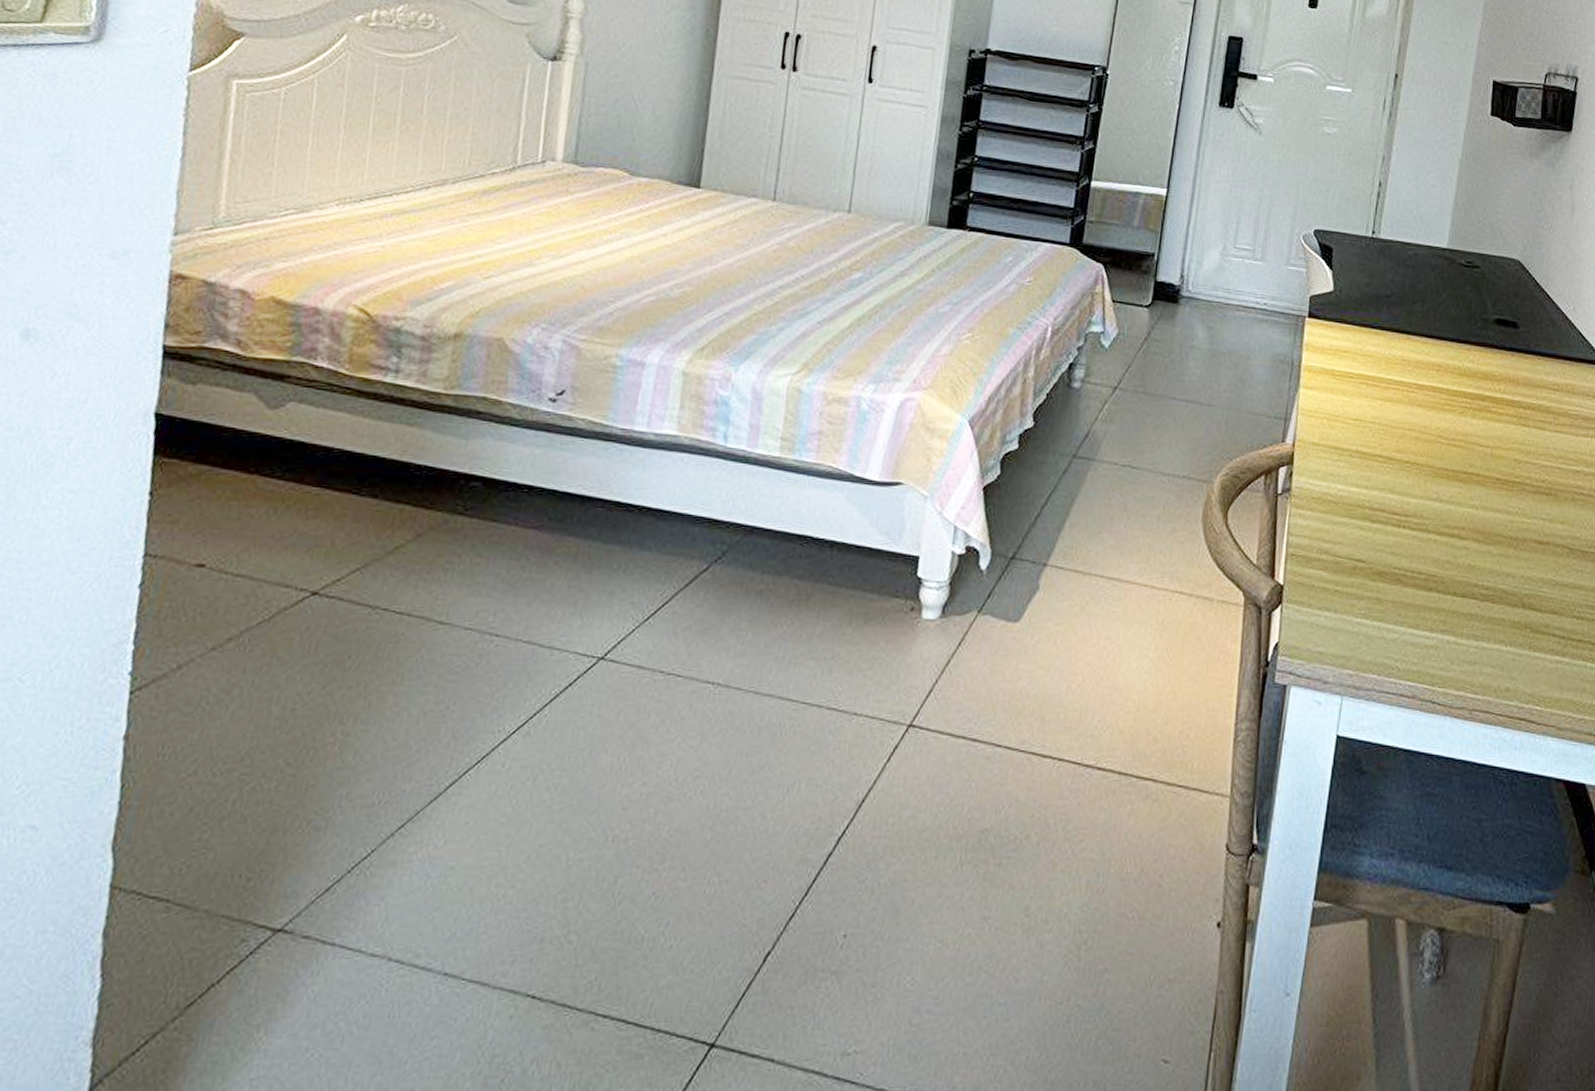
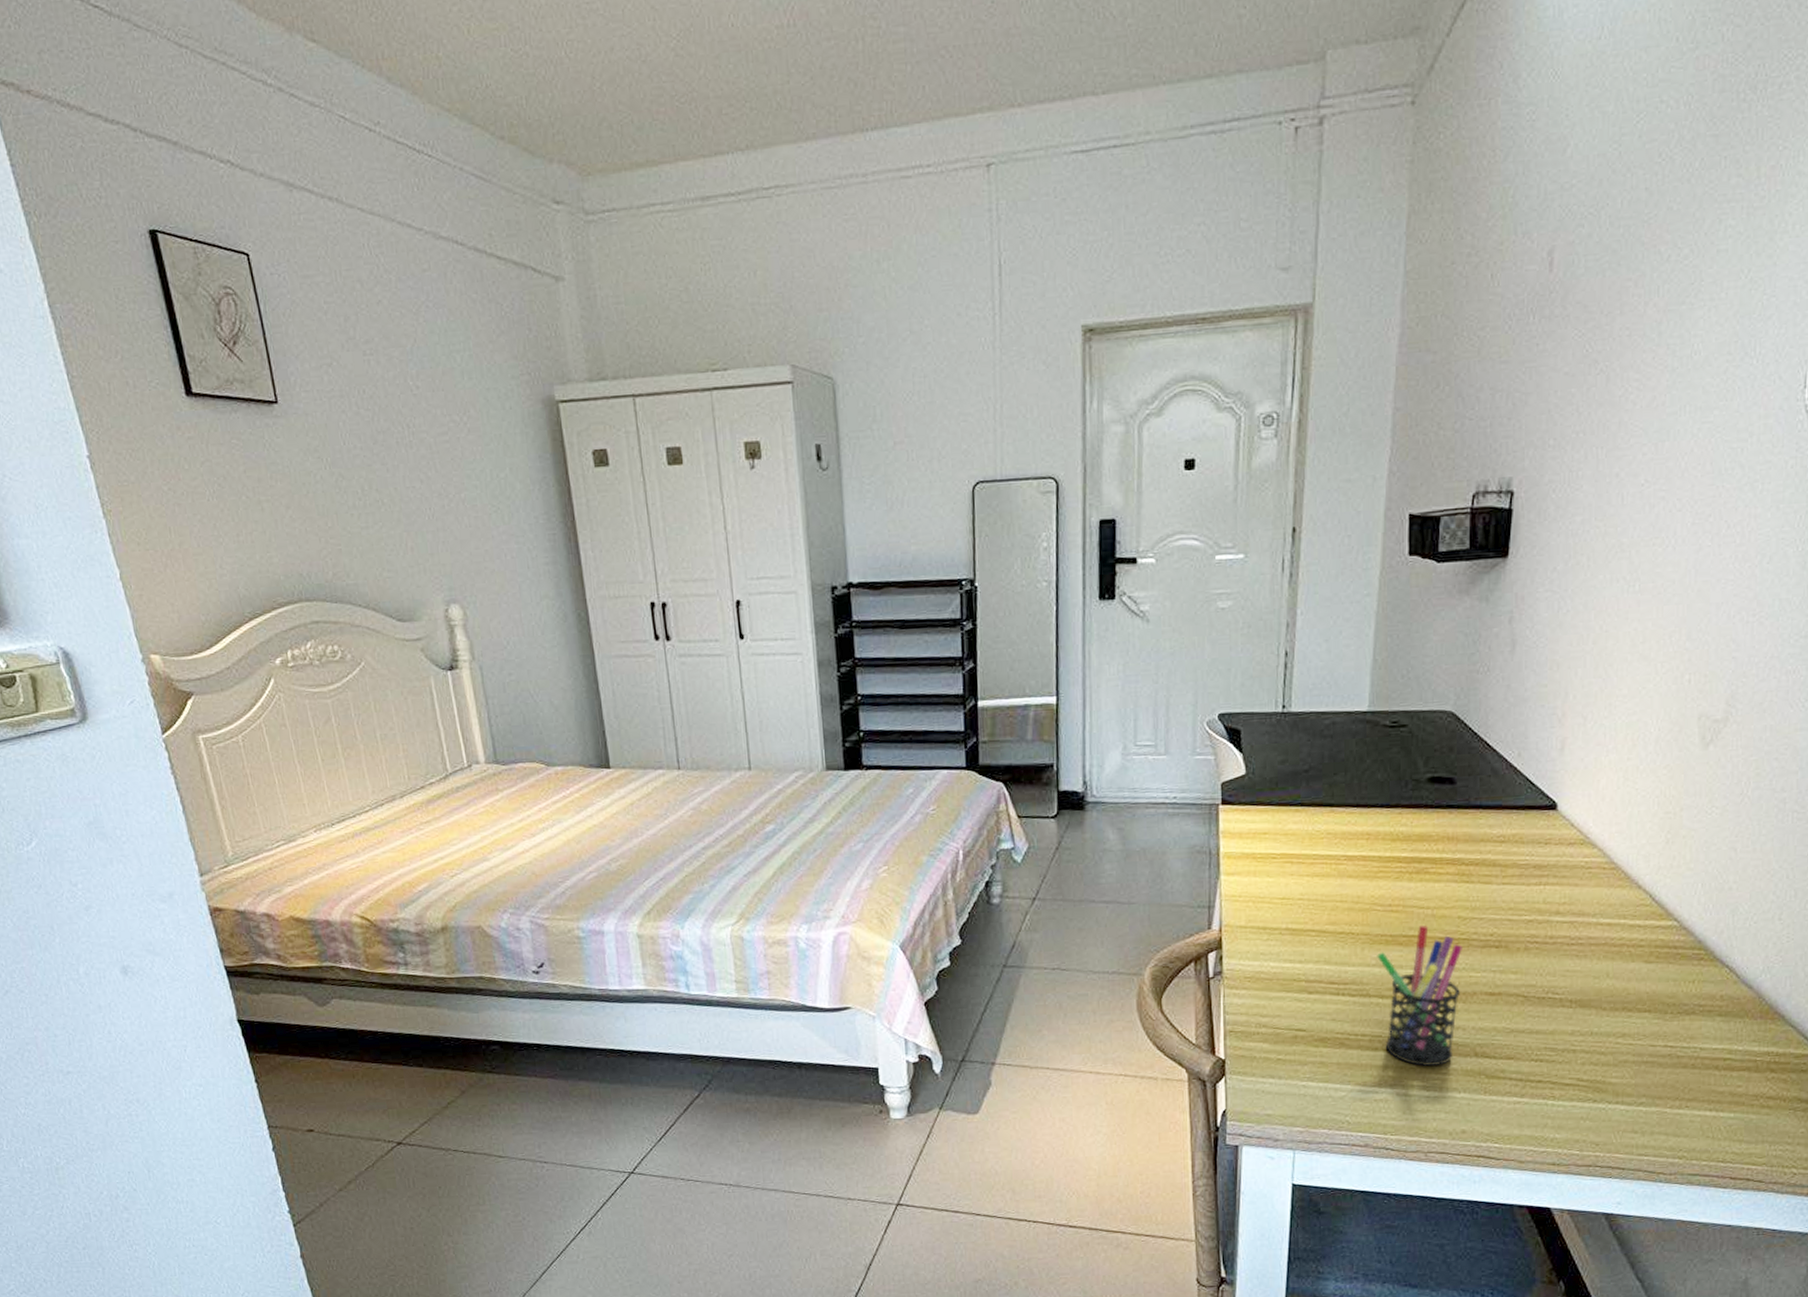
pen holder: none [1438,463,1518,613] -> present [1377,925,1464,1066]

